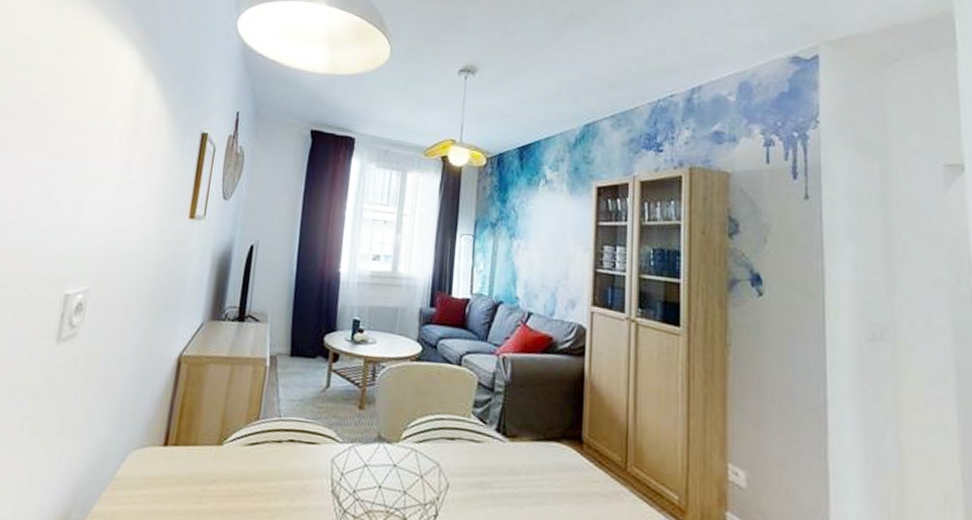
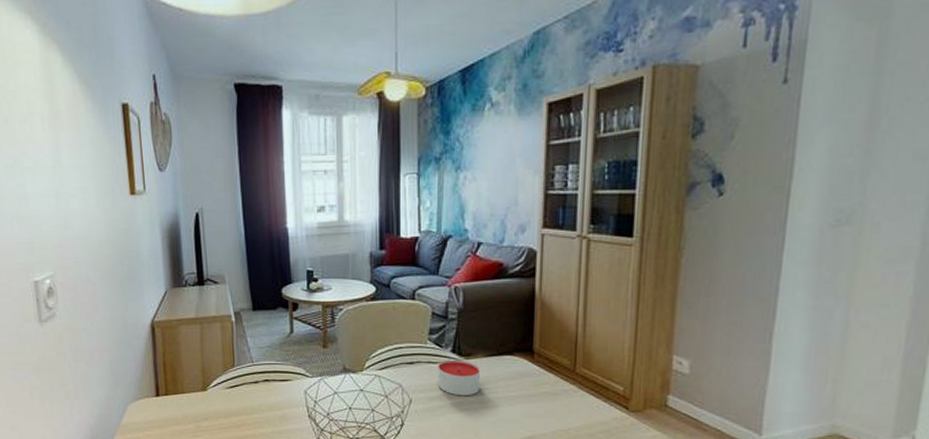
candle: none [479,439,525,487] -> present [438,359,480,396]

